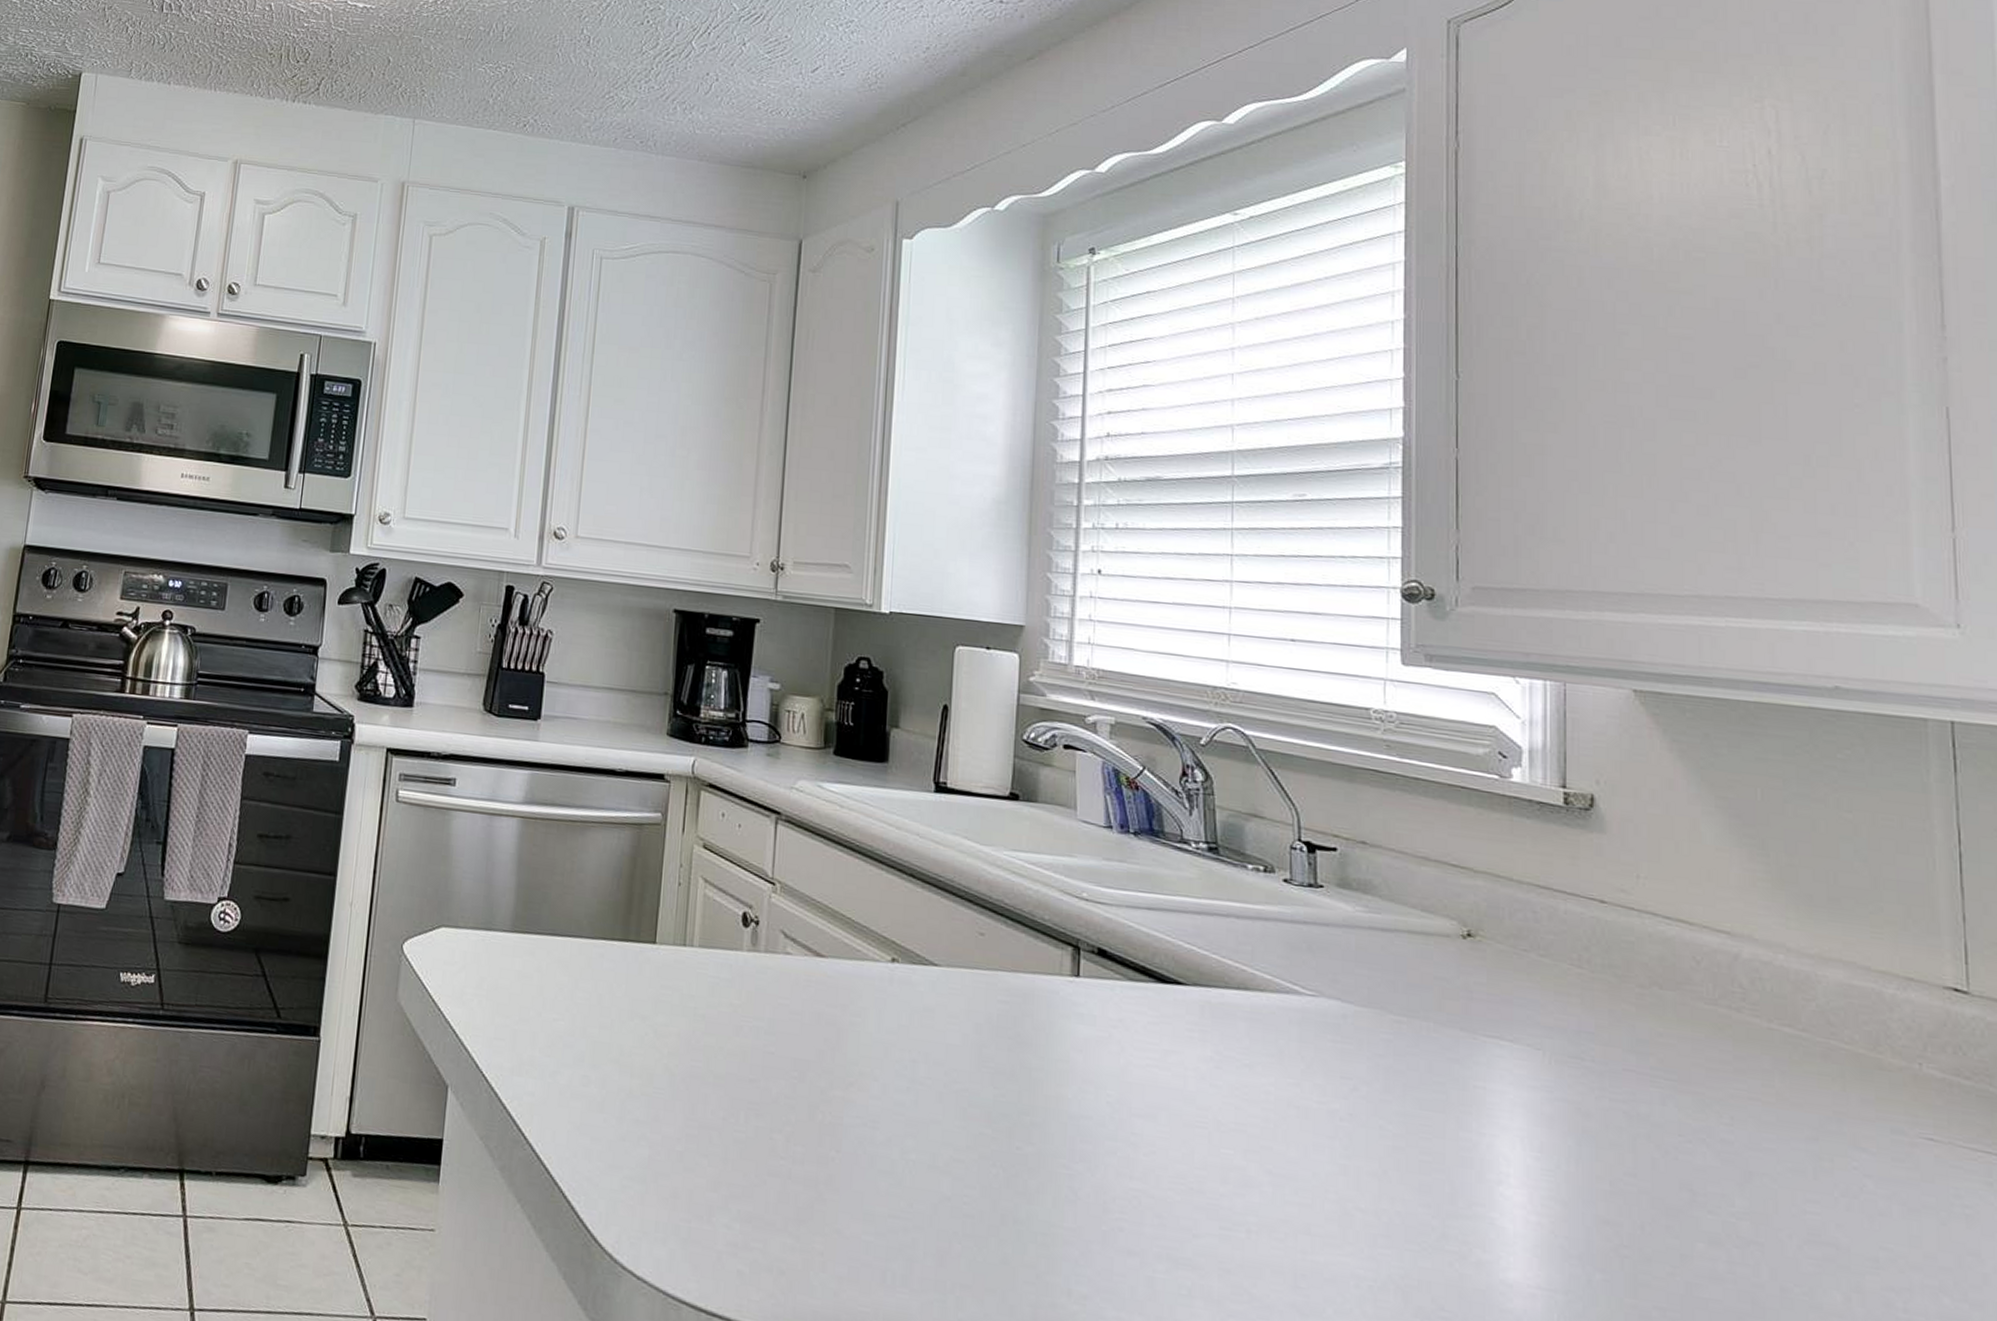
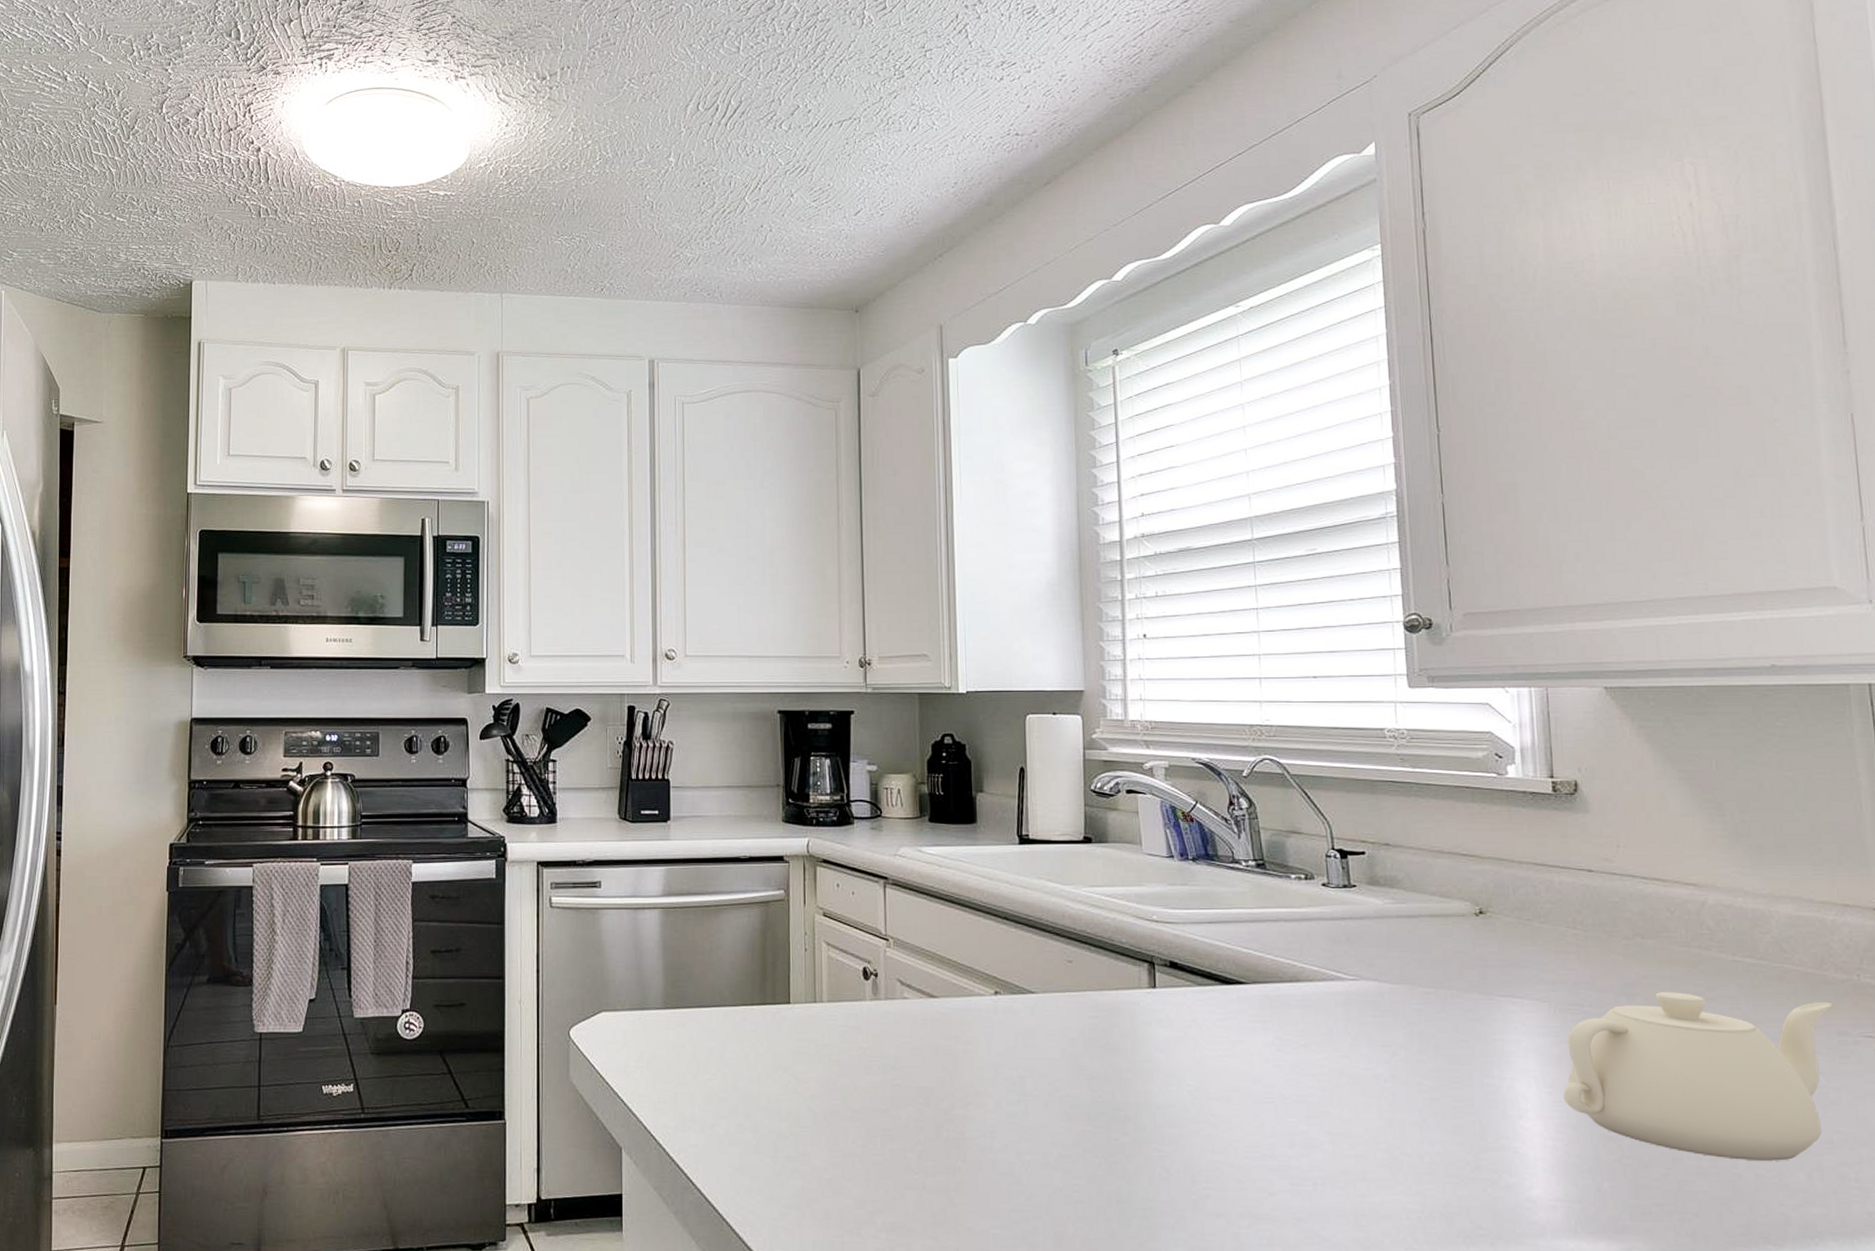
teapot: none [1554,1054,1887,1276] -> present [1564,992,1833,1161]

